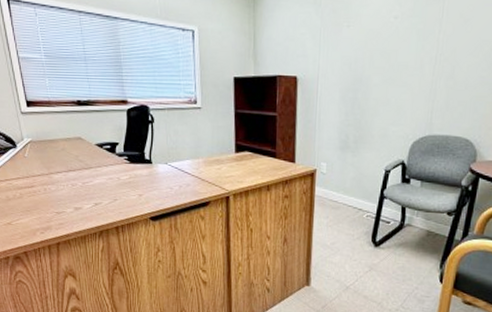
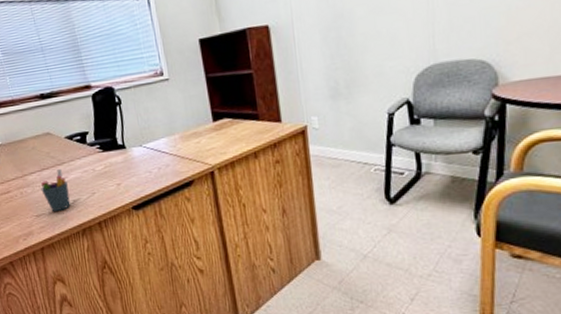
pen holder: none [65,172,92,212] -> present [41,168,71,212]

